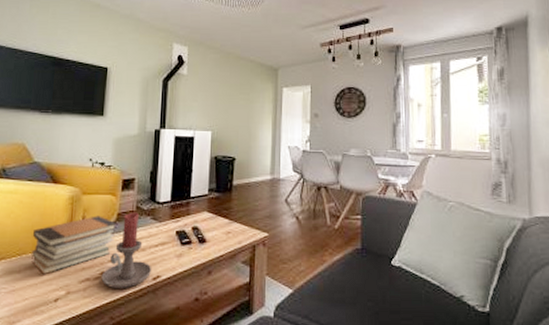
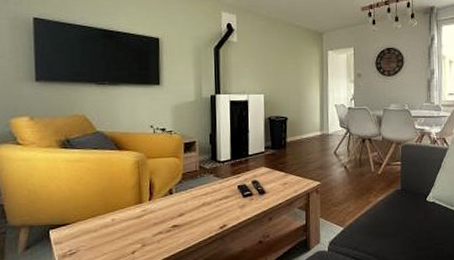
book stack: present [31,215,117,275] -> none [103,176,183,232]
candle holder: present [101,212,152,288] -> none [173,171,219,238]

